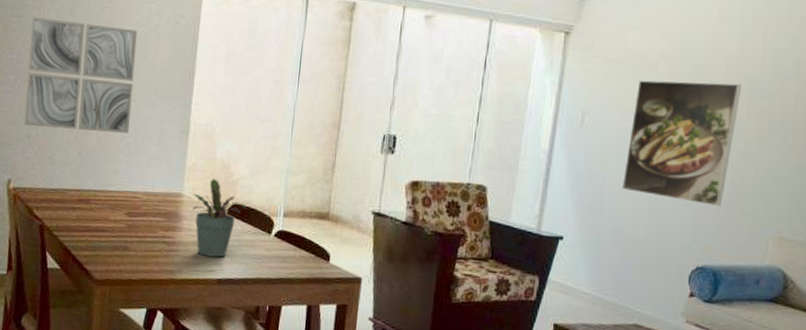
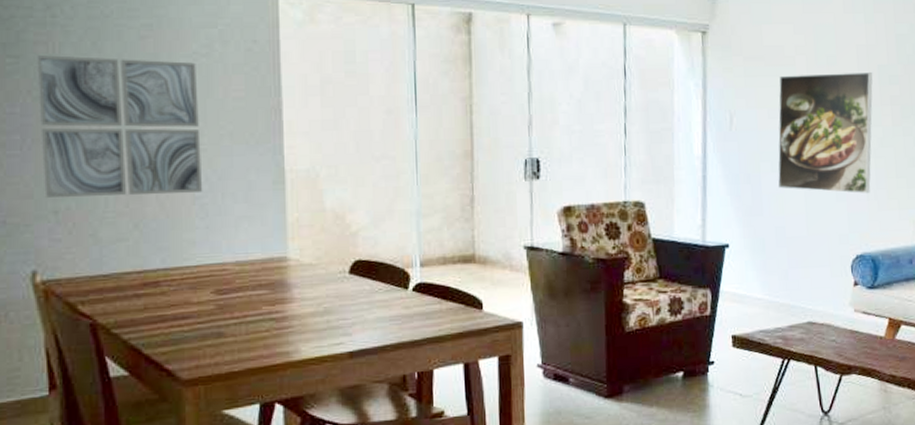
potted plant: present [192,178,247,258] -> none [303,233,373,328]

